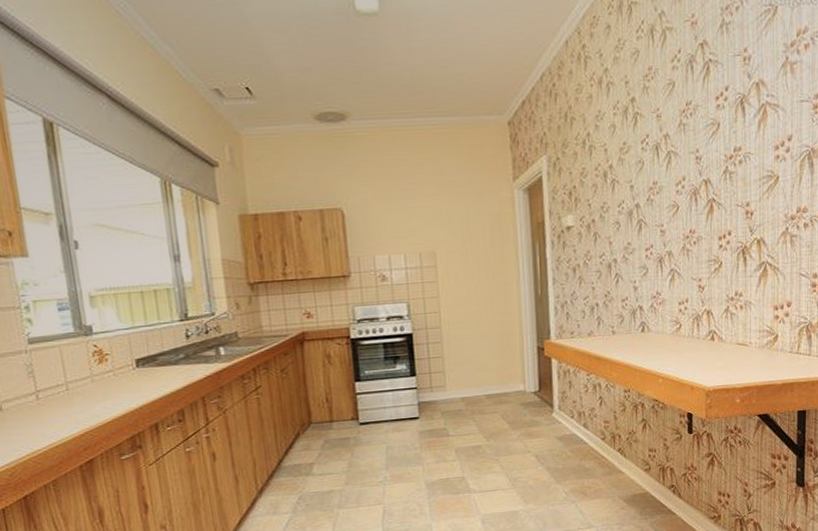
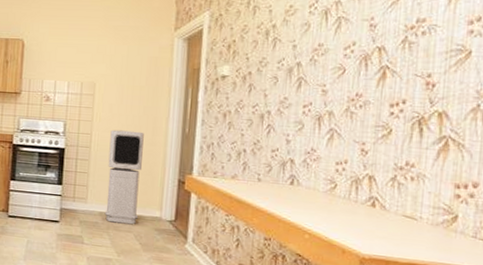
air purifier: none [460,301,503,407] -> present [104,129,144,225]

